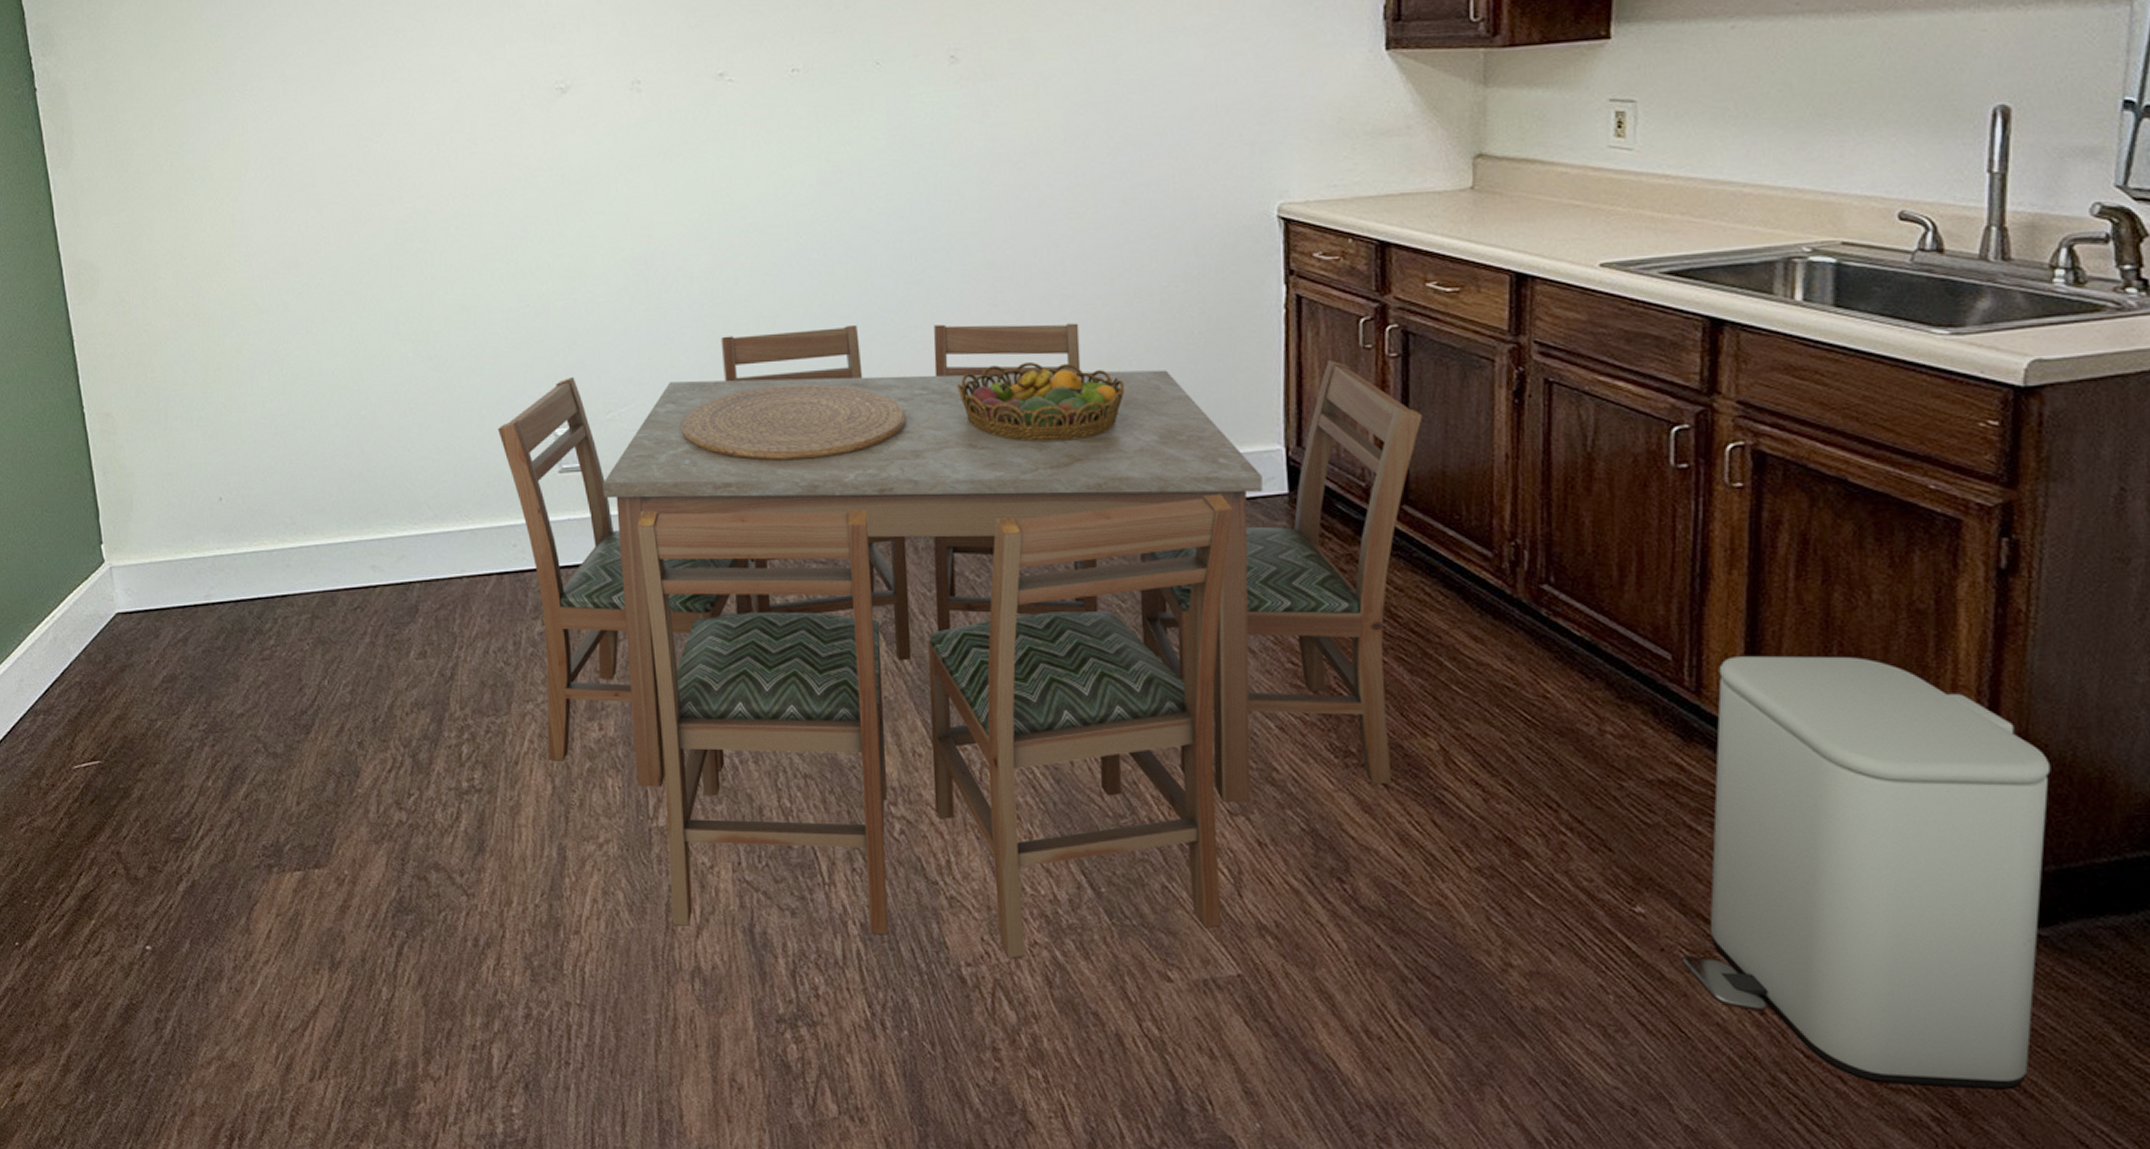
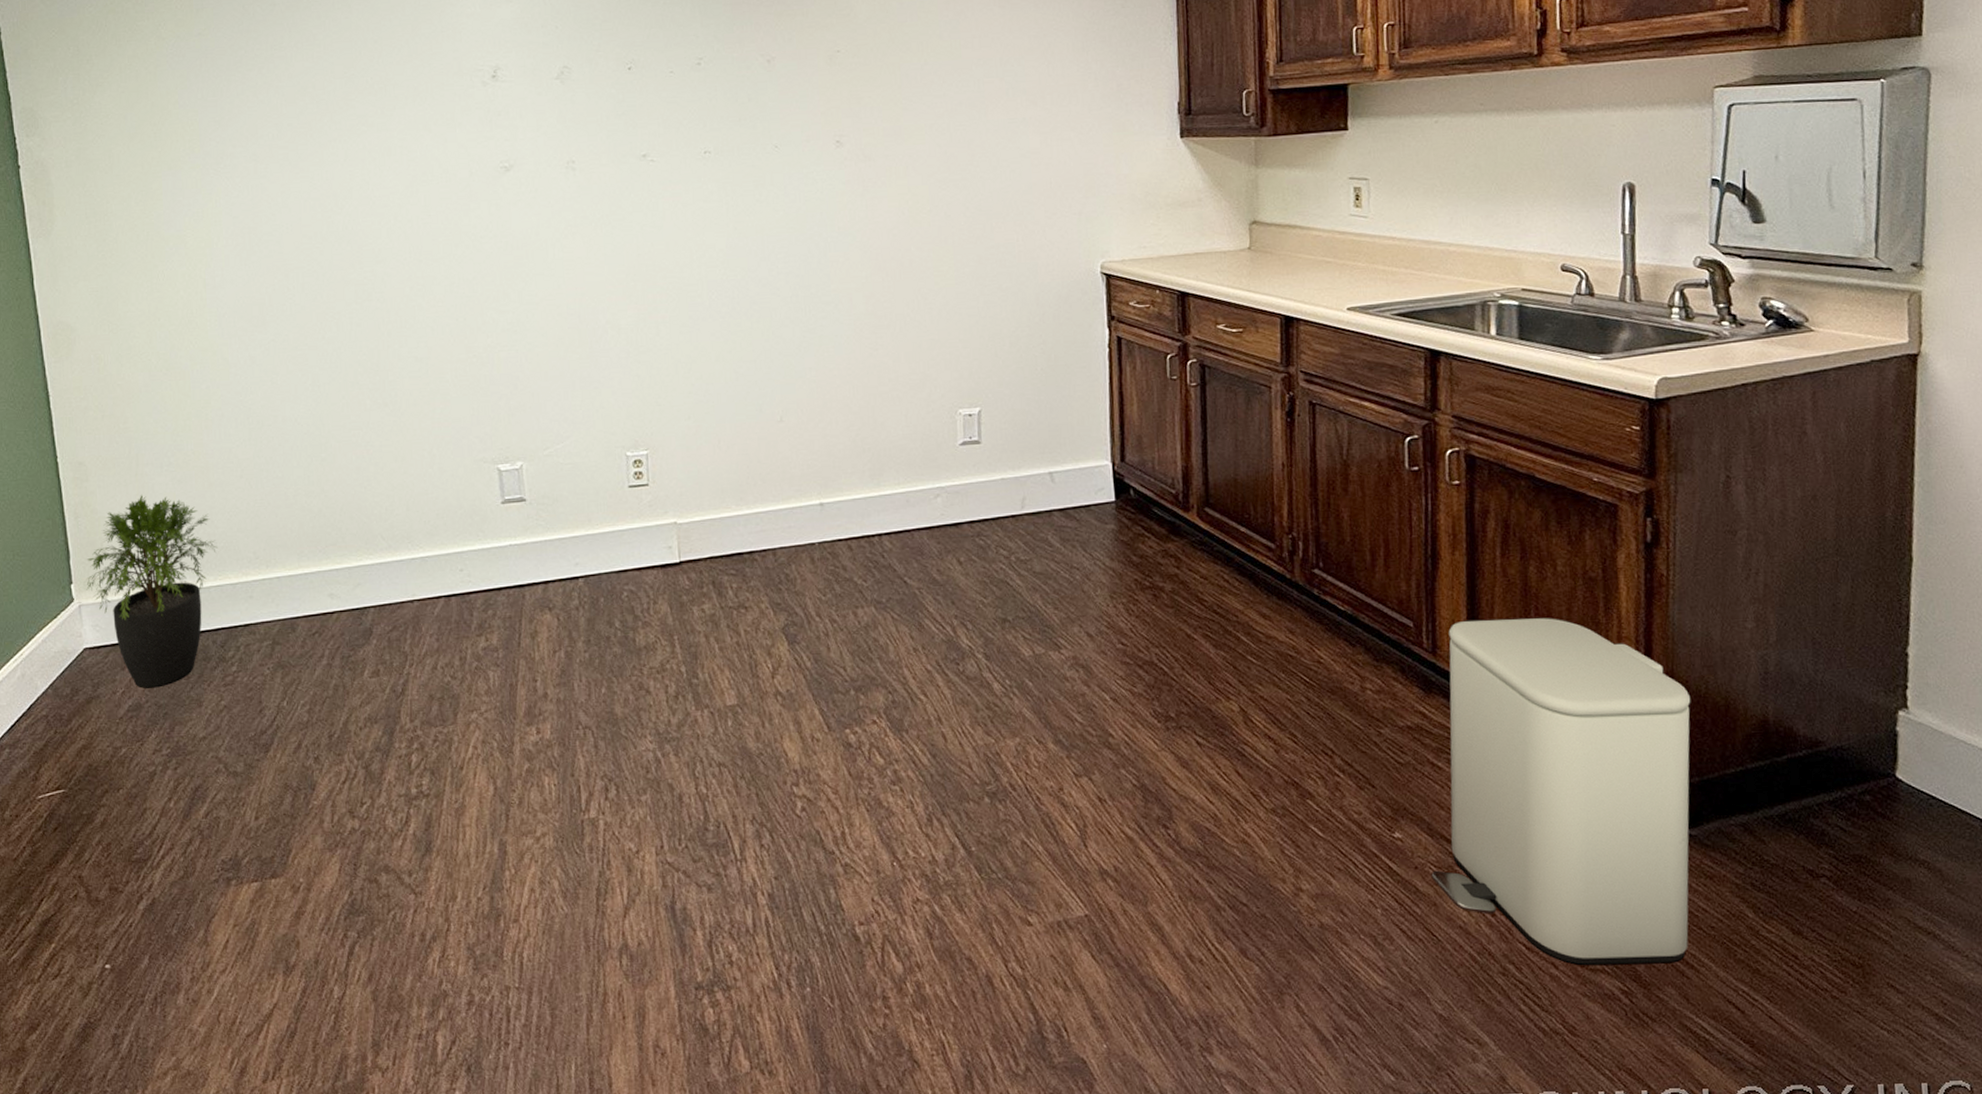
potted plant: none [115,449,252,659] -> present [85,494,218,688]
dining table: present [498,323,1423,958] -> none [447,363,1218,915]

